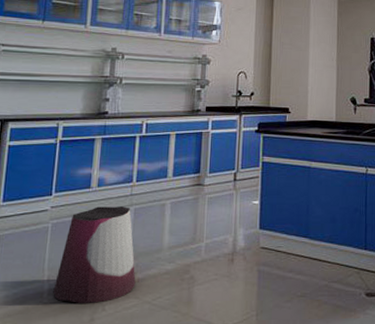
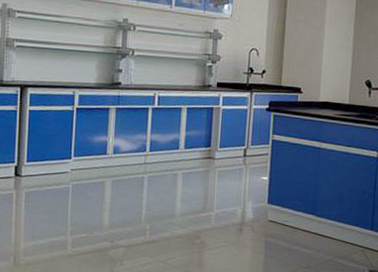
stool: present [53,206,136,303] -> none [76,172,151,258]

